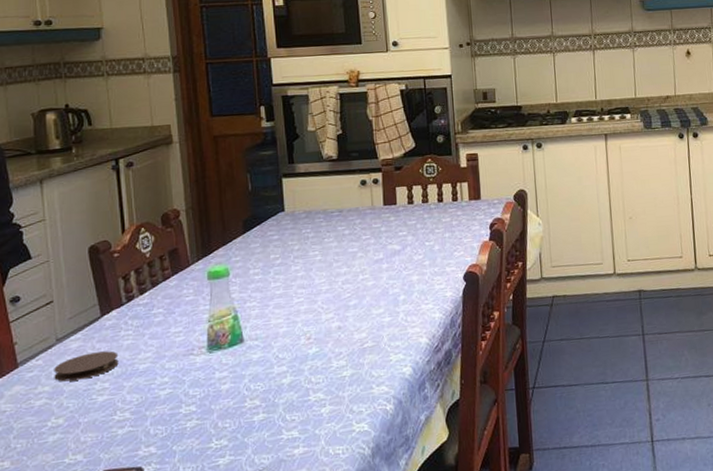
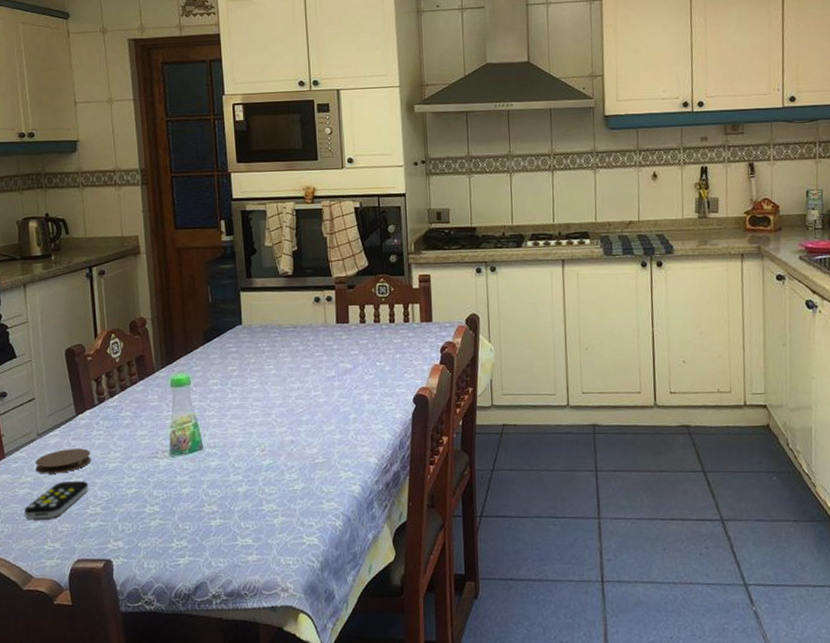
remote control: none [41,385,116,432] -> present [25,481,89,519]

